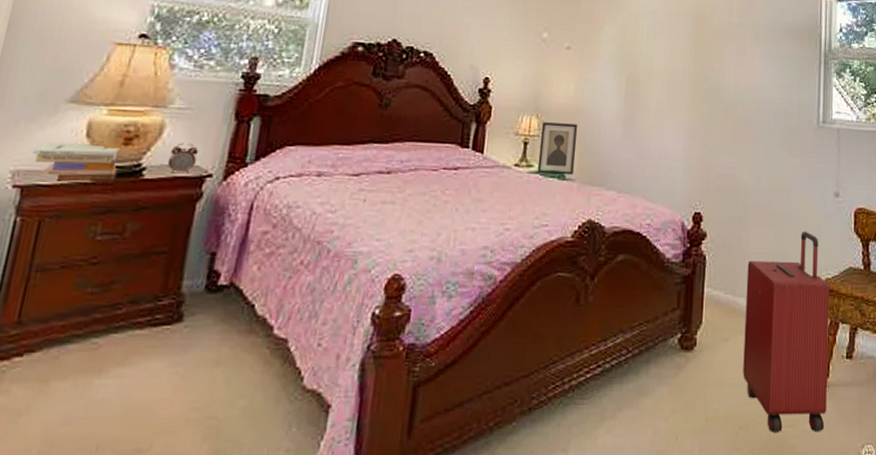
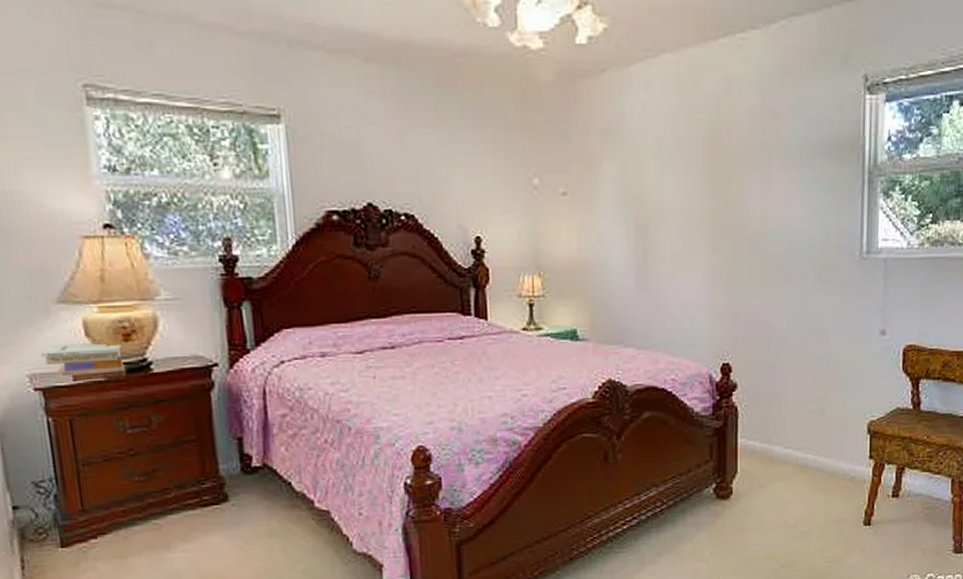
alarm clock: present [167,142,199,174] -> none [170,334,199,366]
picture frame: present [537,122,578,176] -> none [545,280,588,336]
suitcase: present [743,231,830,432] -> none [782,374,875,568]

